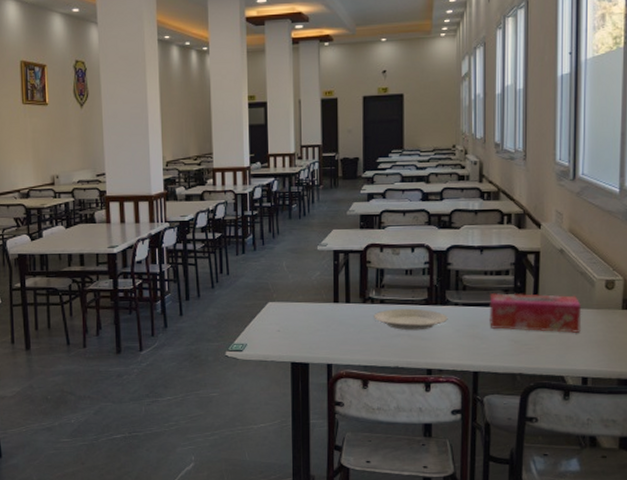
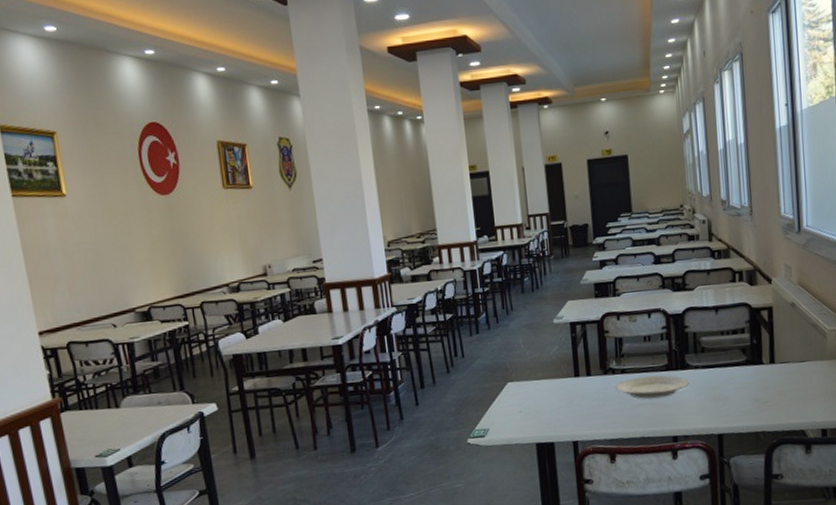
tissue box: present [490,293,582,333] -> none [728,348,817,389]

